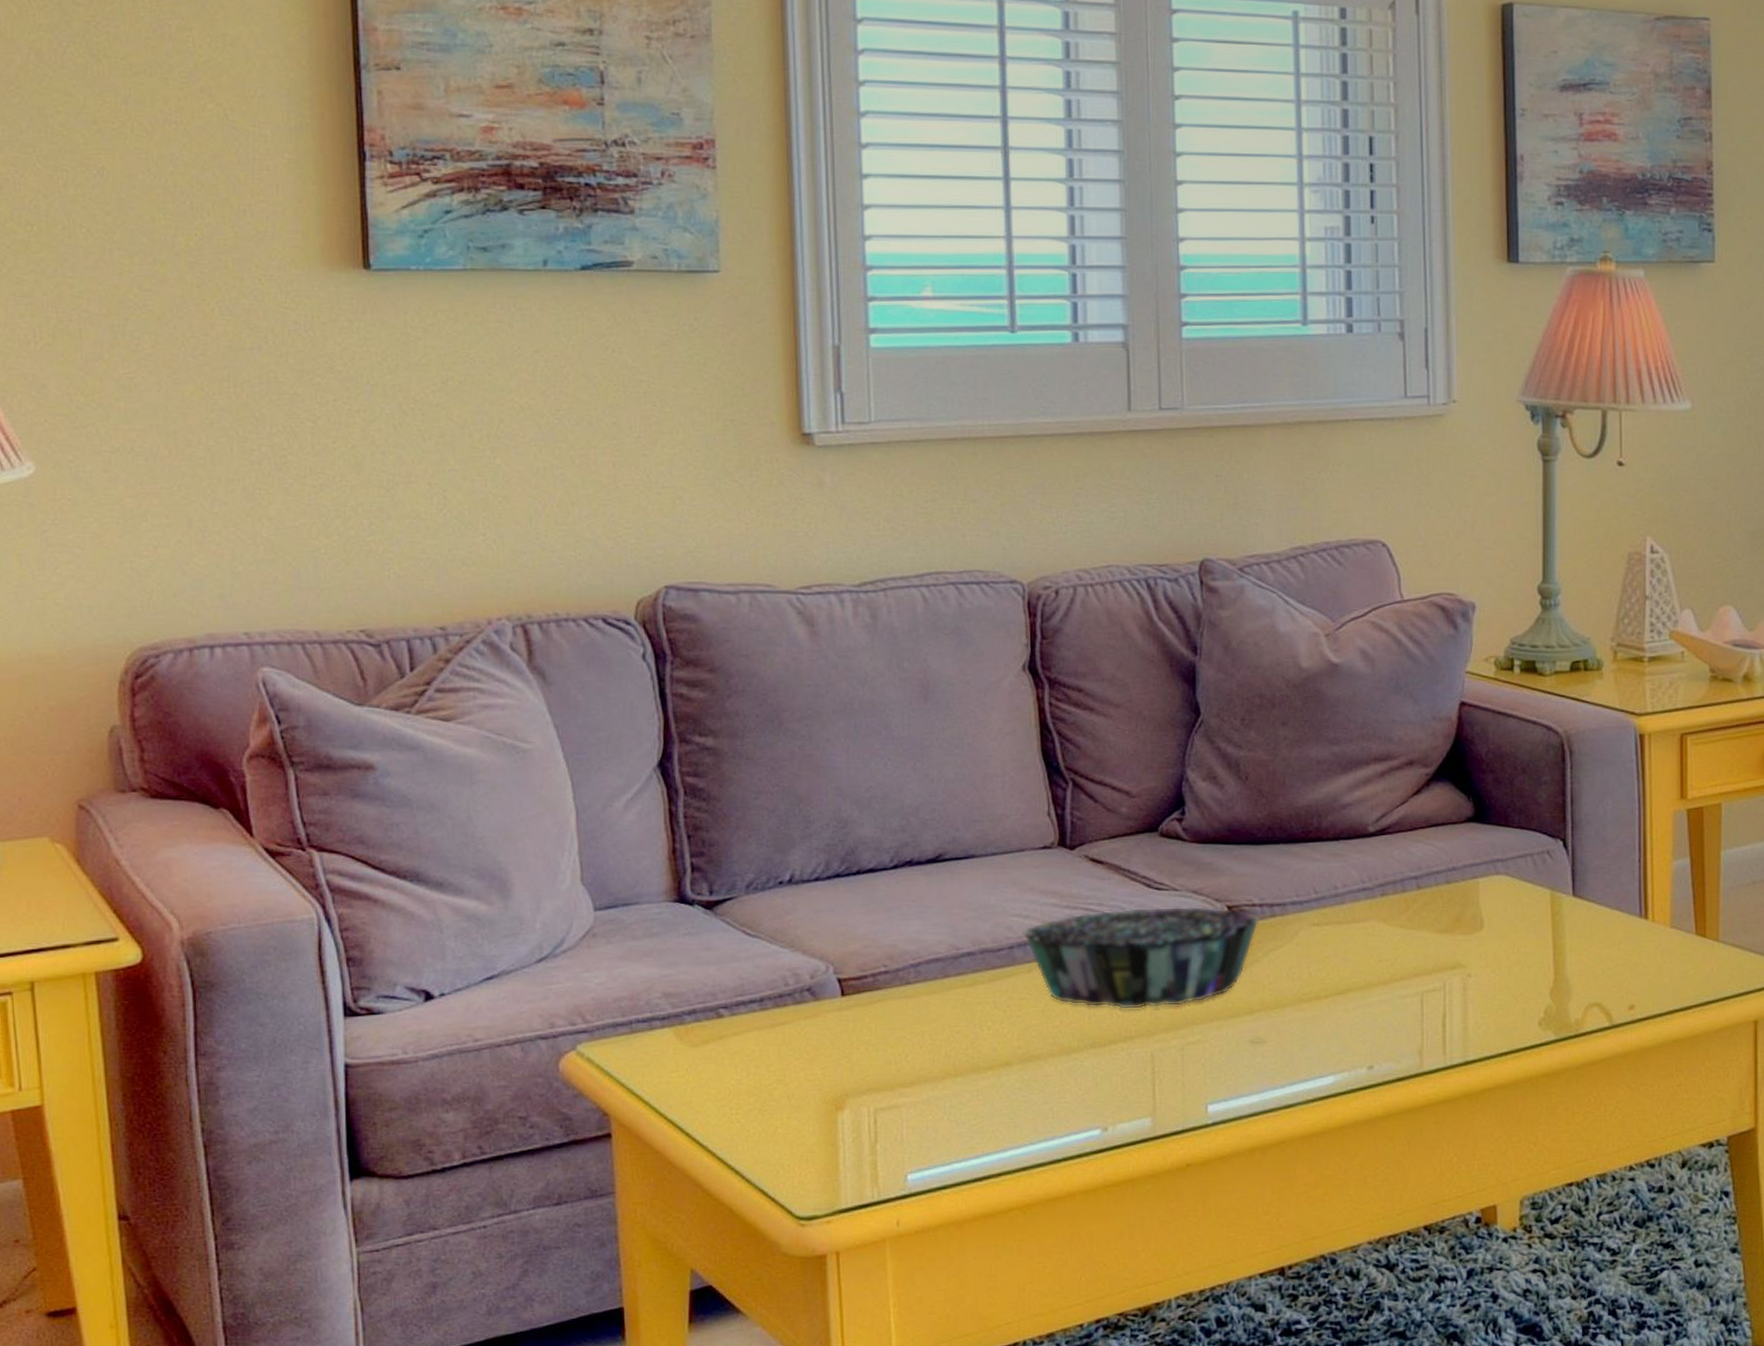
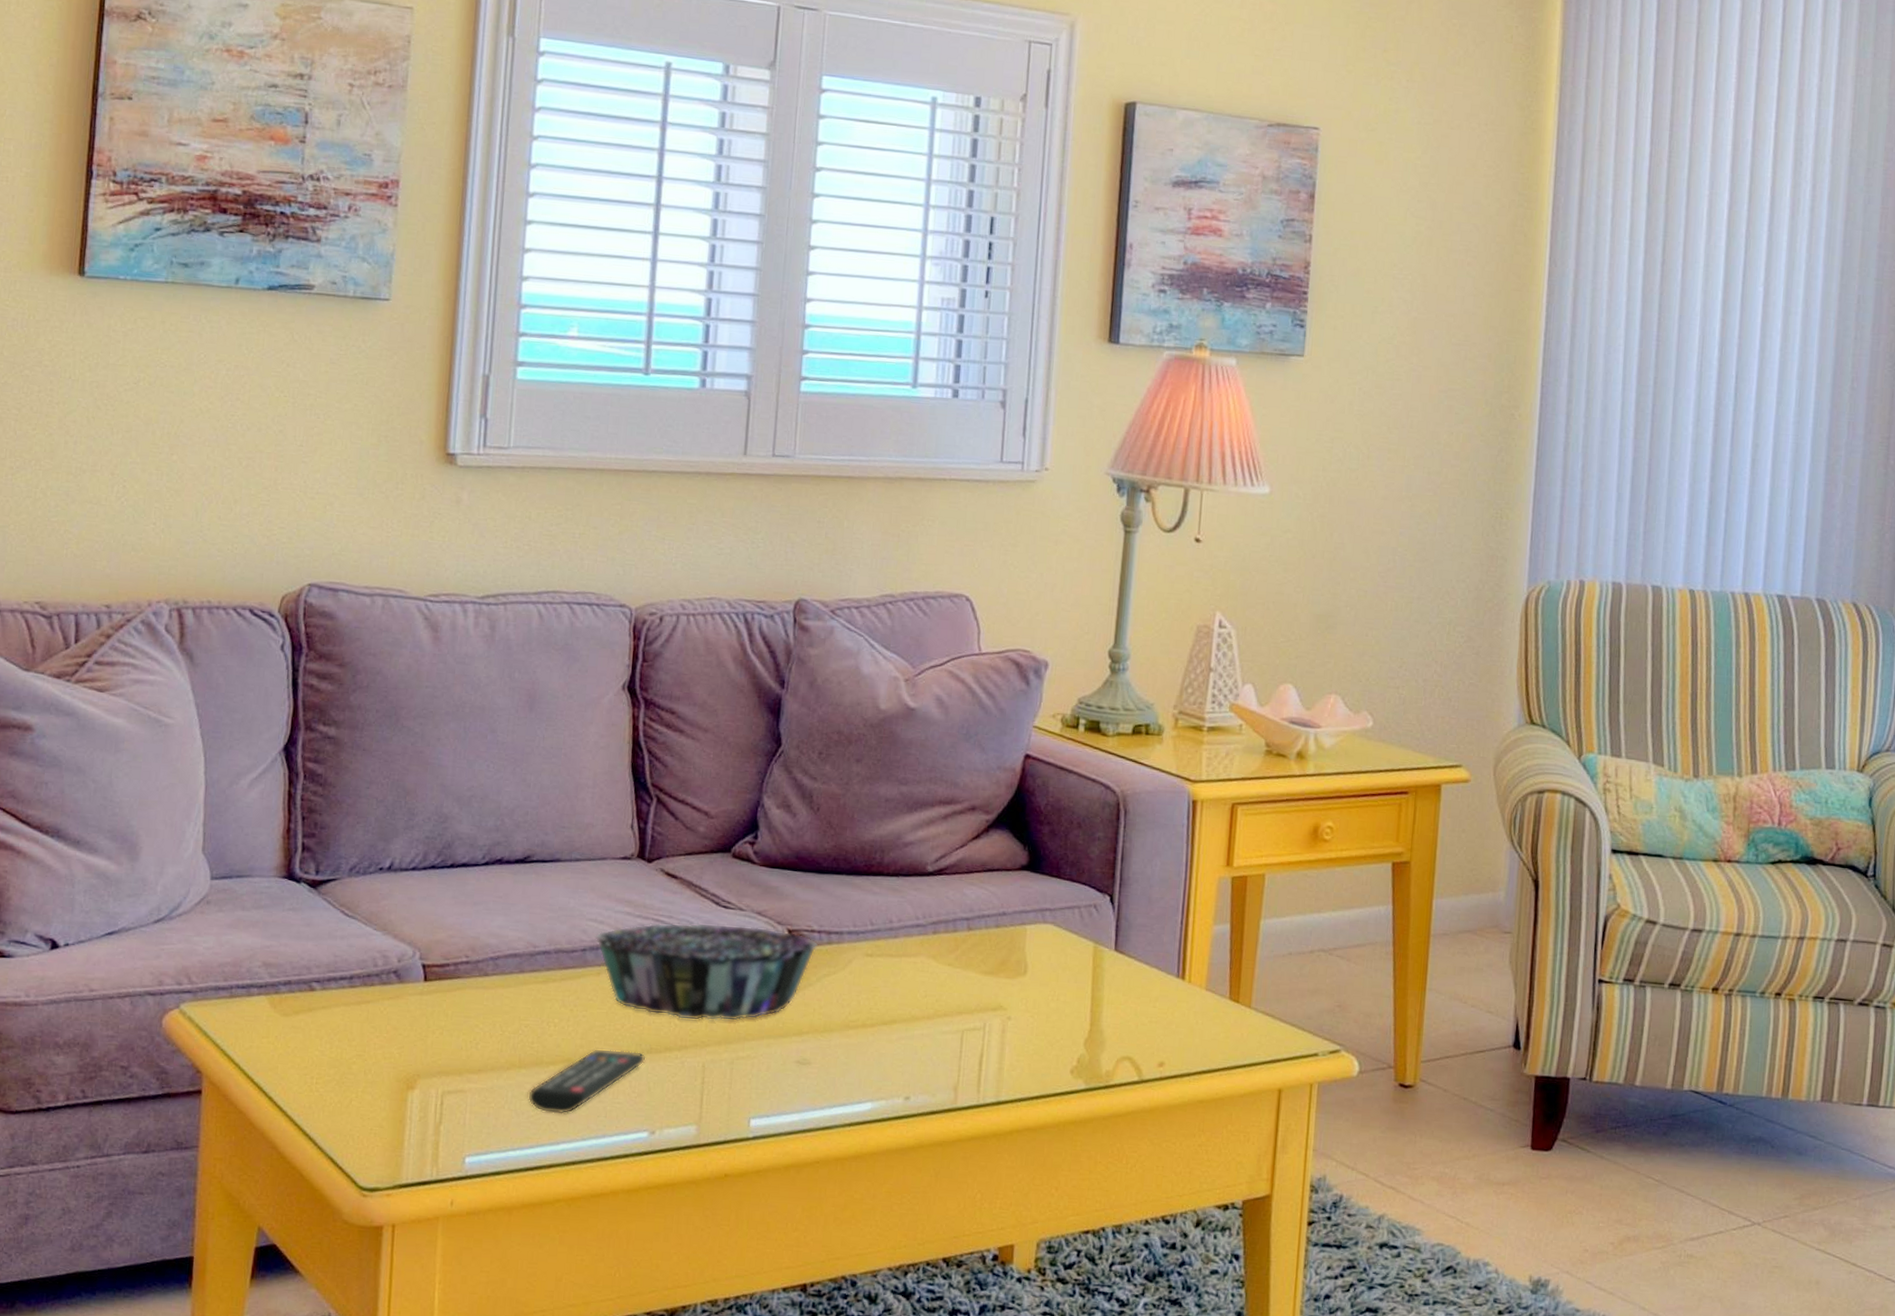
remote control: none [968,1048,1090,1120] -> present [528,1050,646,1114]

